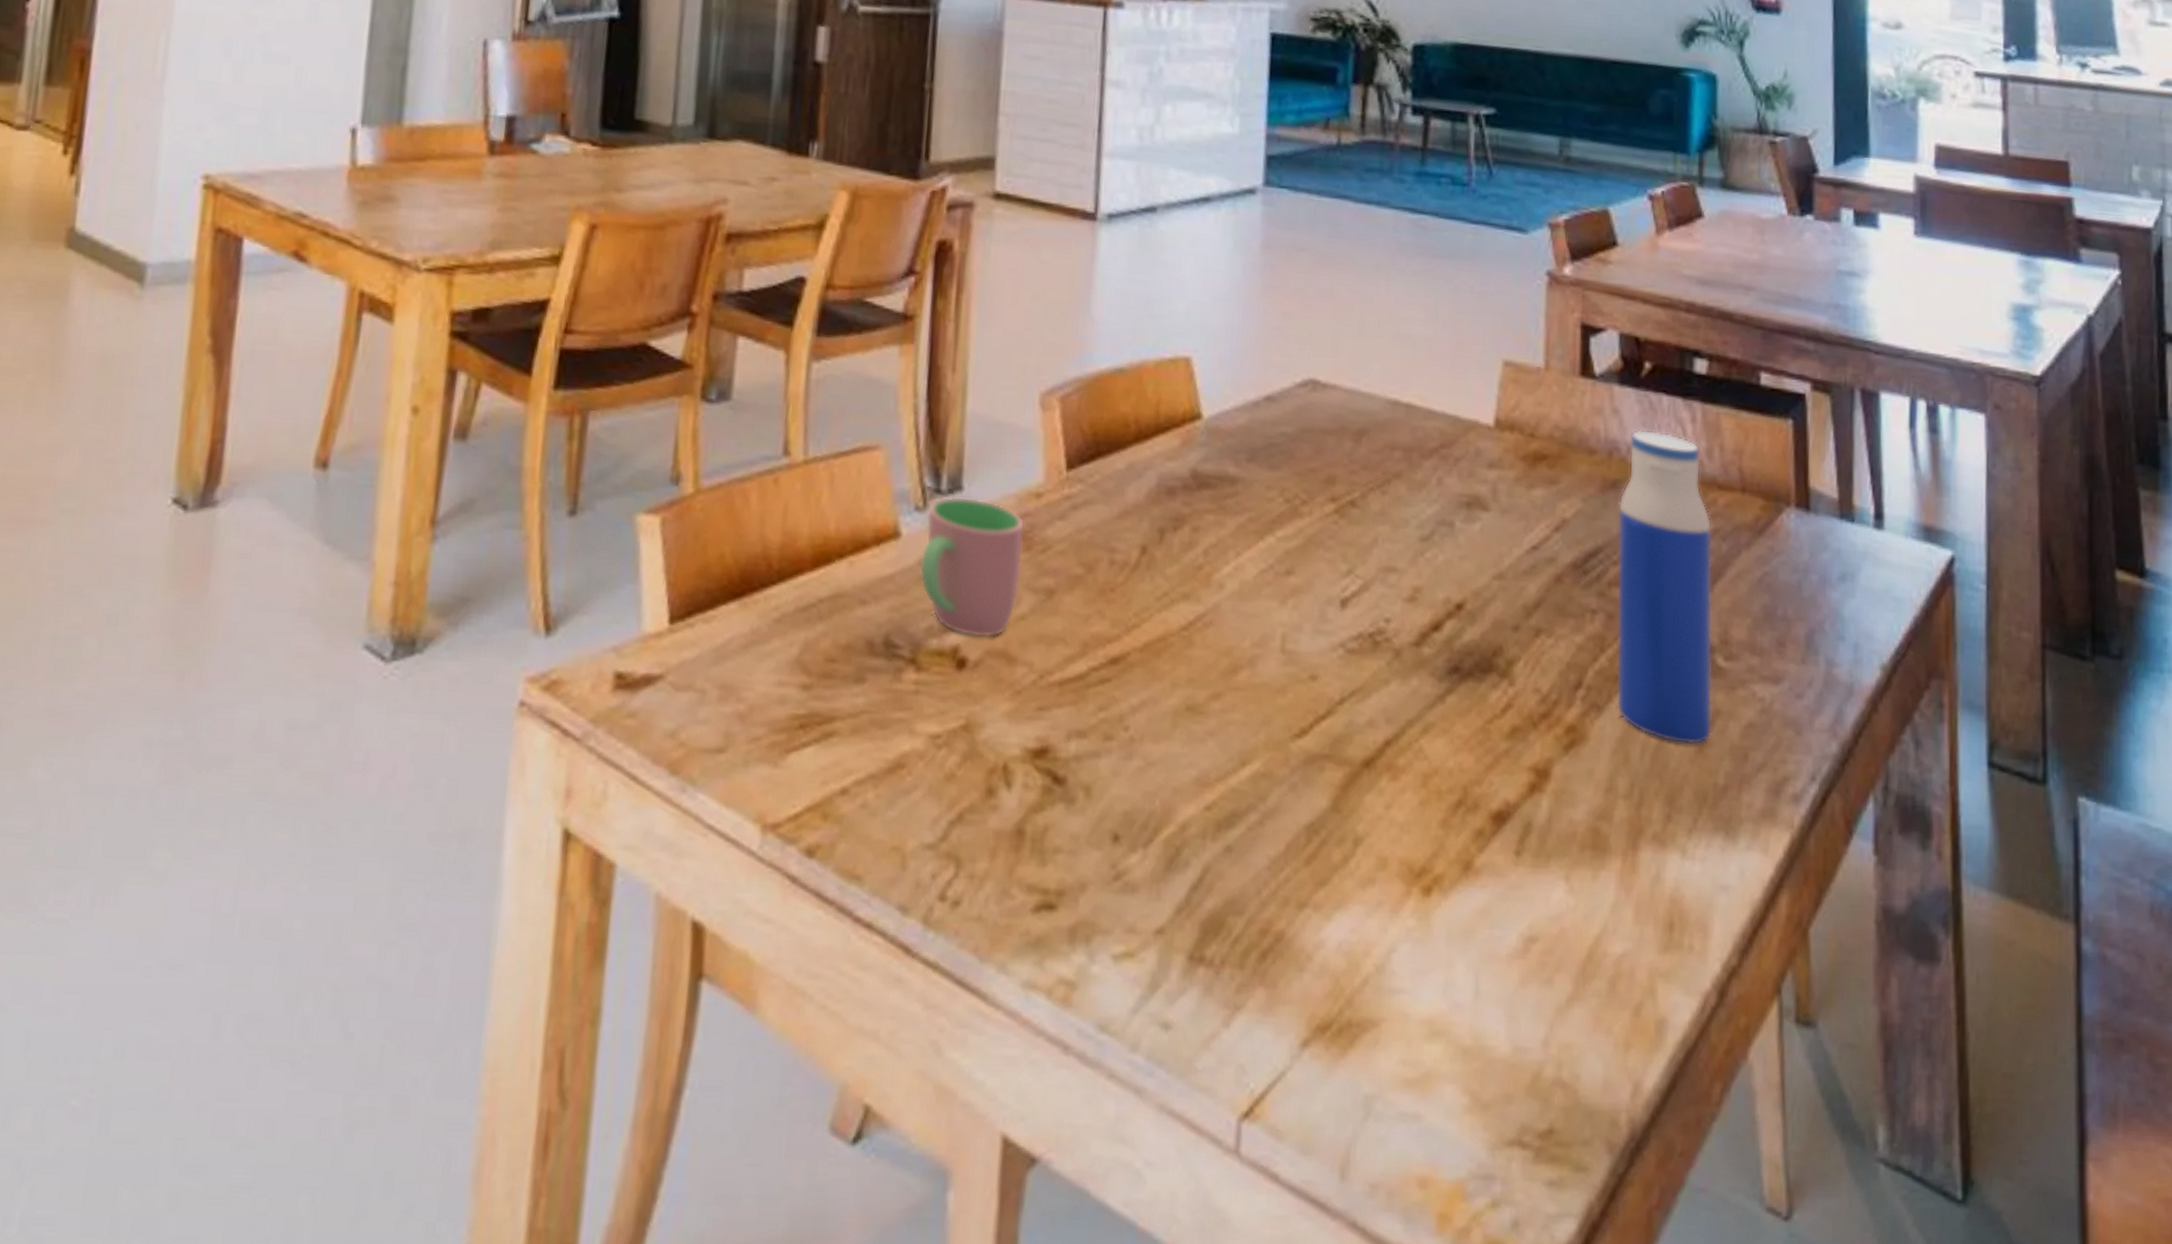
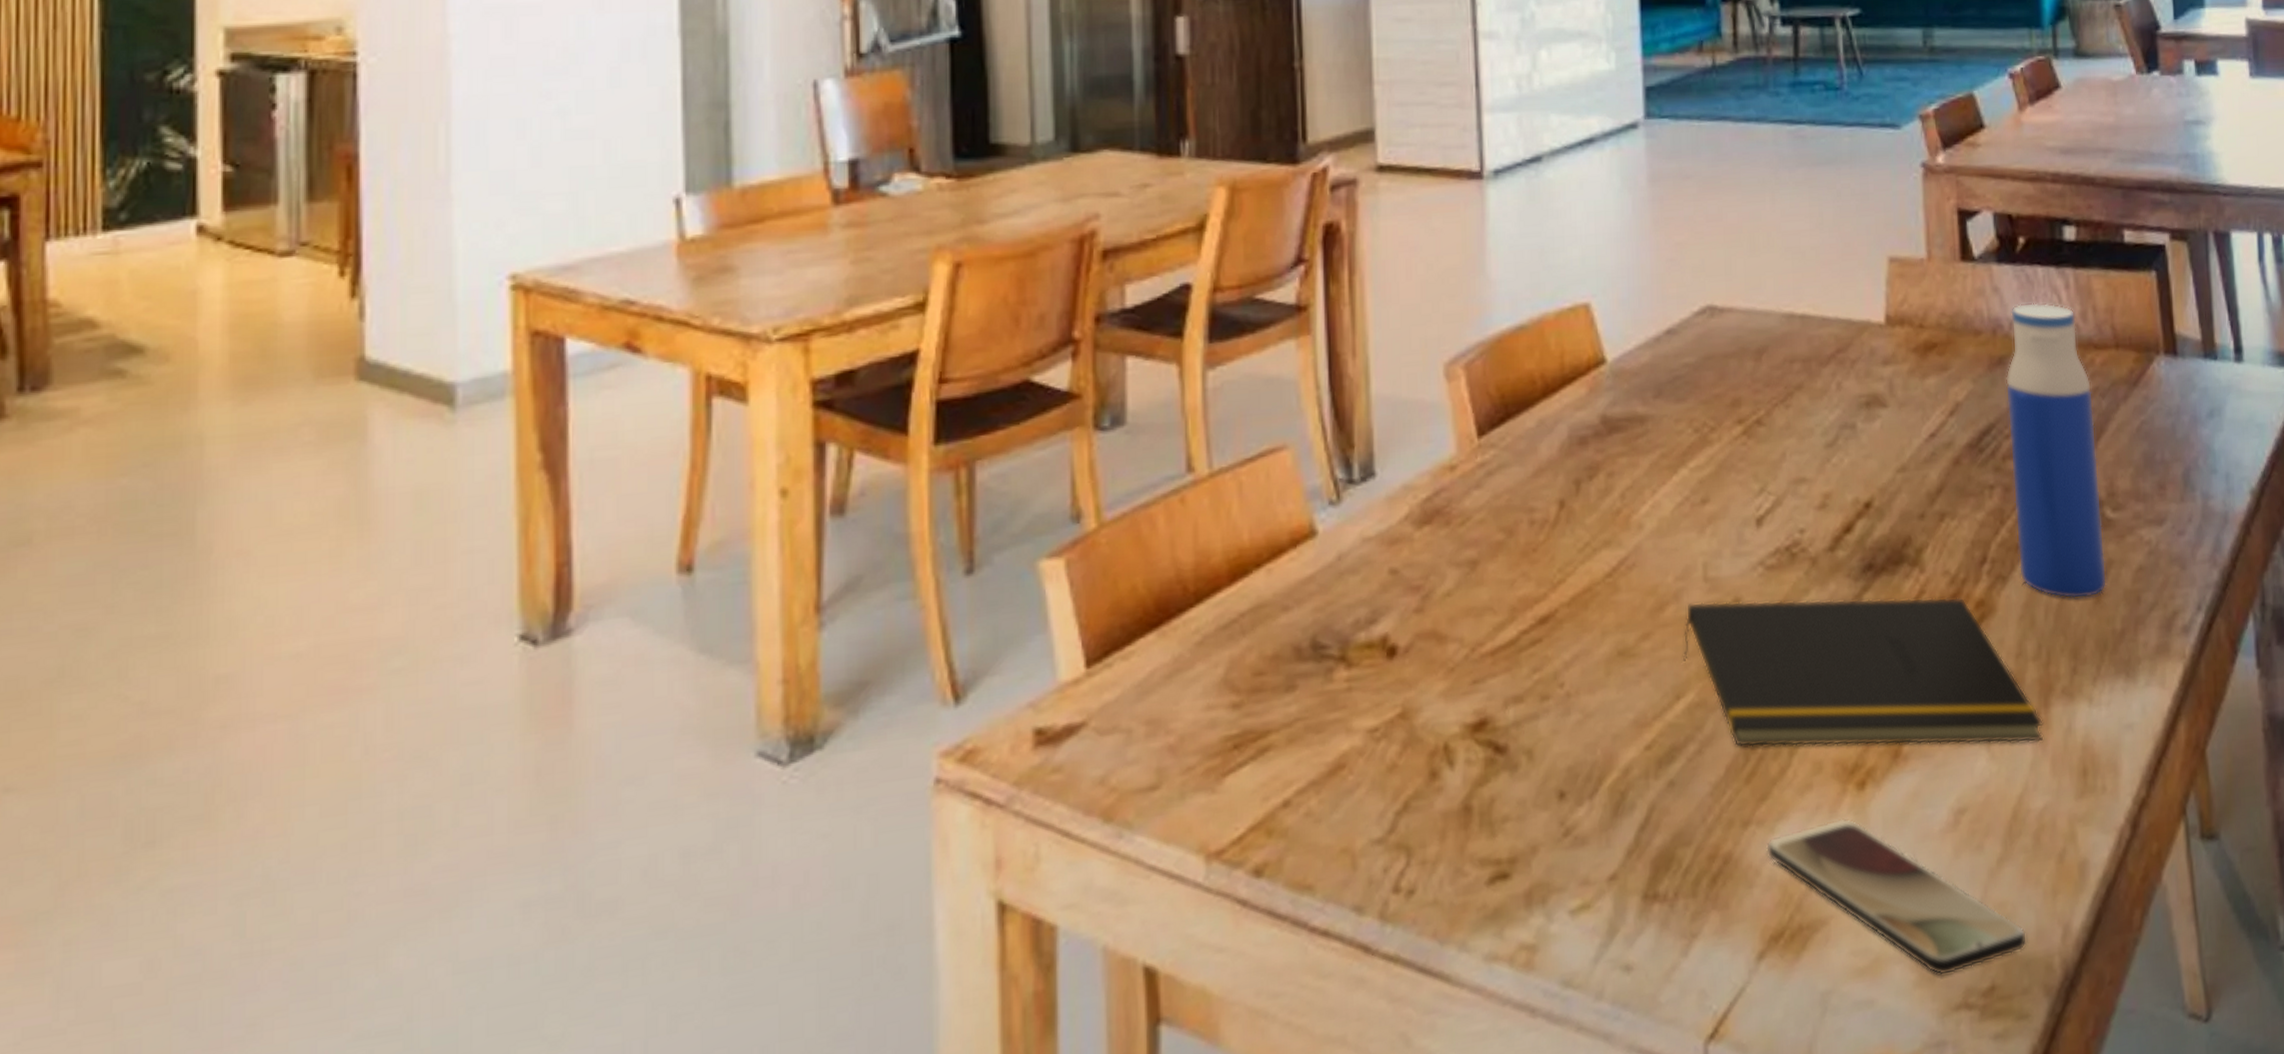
cup: present [919,496,1025,638] -> none [1339,481,1443,623]
notepad: none [1251,671,1630,885] -> present [1682,597,2044,748]
smartphone: none [1321,920,1593,1107] -> present [1766,818,2027,976]

